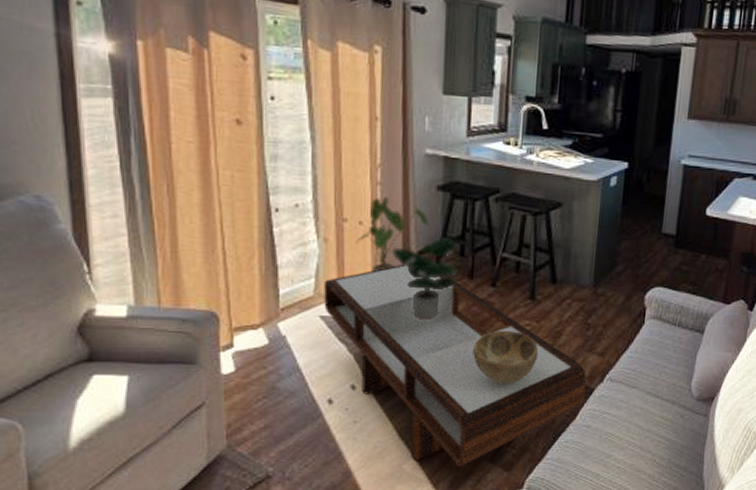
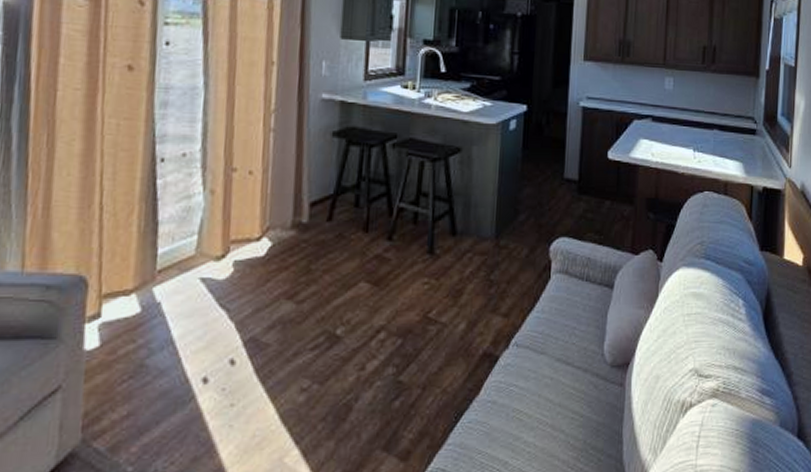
coffee table: present [324,264,586,467] -> none [205,217,490,458]
house plant: present [355,196,429,272] -> none [243,144,323,226]
potted plant: present [390,237,458,321] -> none [281,186,352,281]
decorative bowl: present [473,331,539,383] -> none [367,291,438,353]

